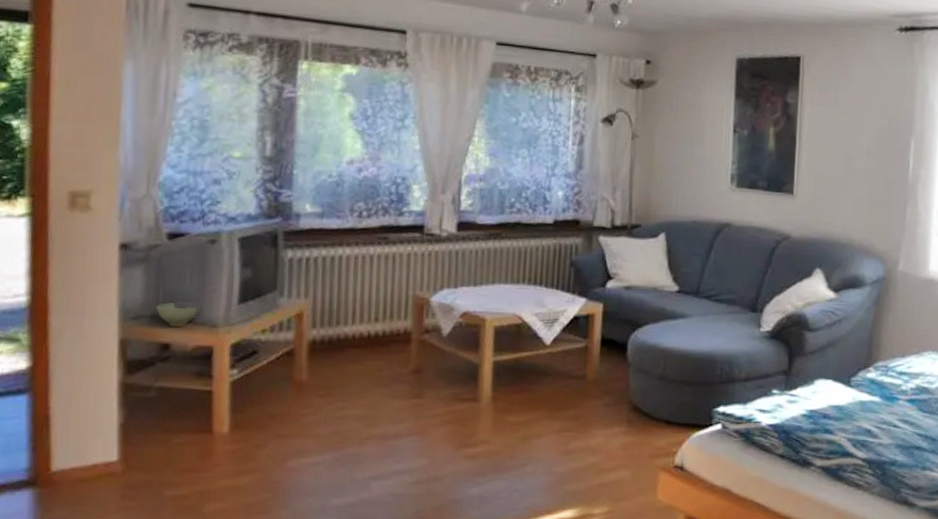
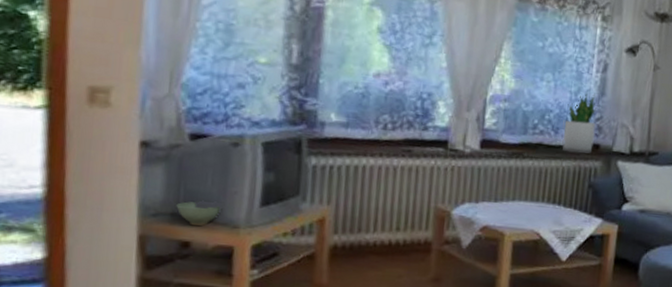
planter: none [540,166,575,231] -> present [562,92,597,154]

